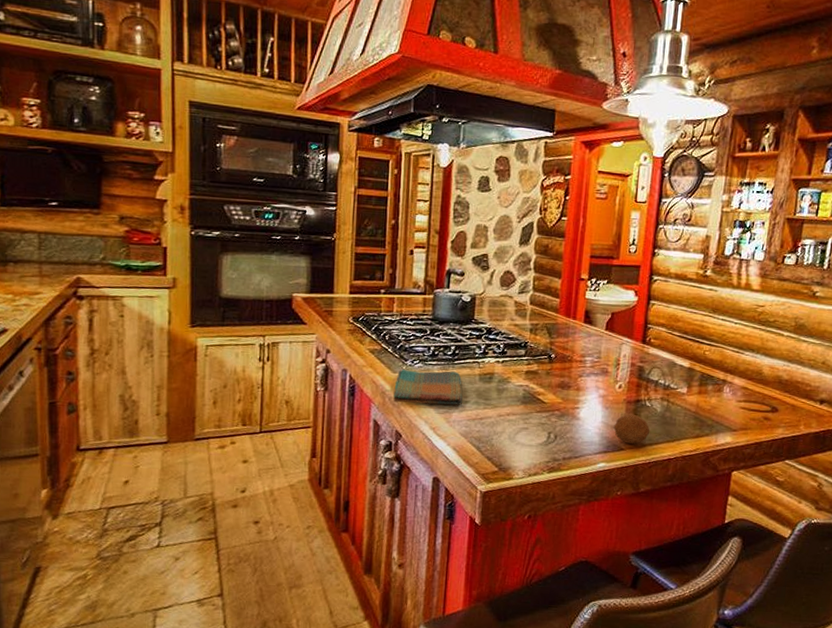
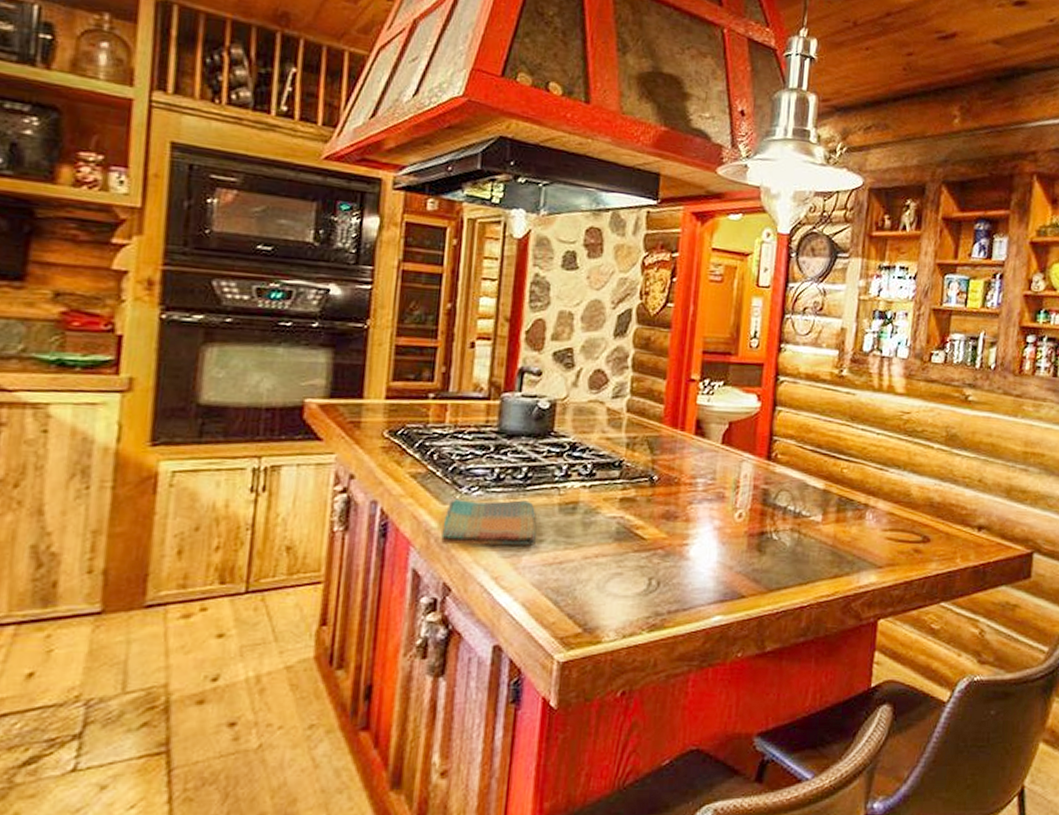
fruit: present [613,414,650,444] -> none [732,551,778,589]

